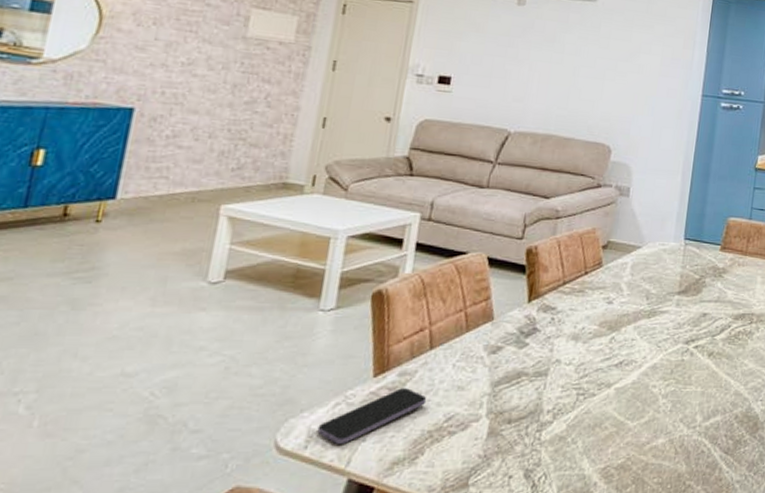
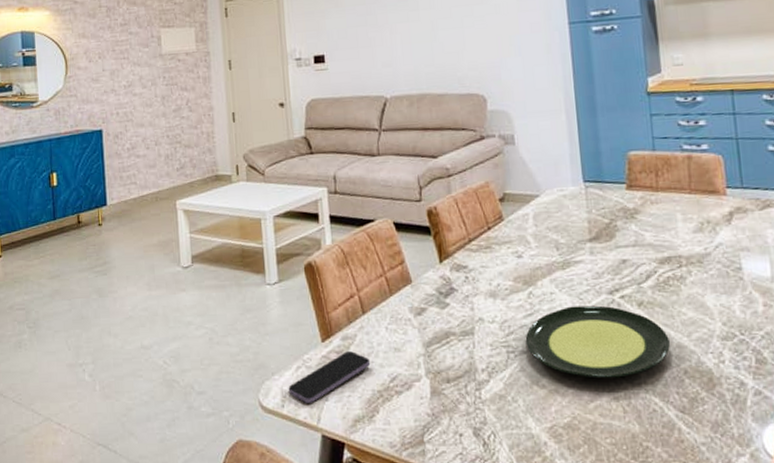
plate: none [597,353,729,421] -> present [525,305,671,378]

